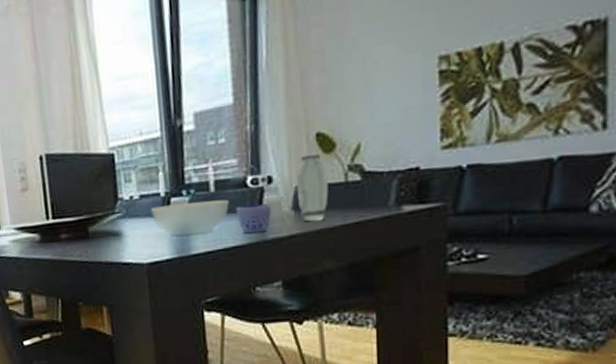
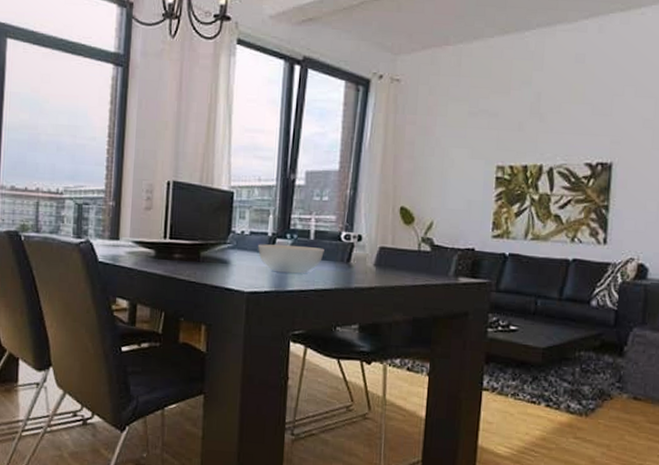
cup: present [235,204,271,234] -> none [329,255,358,281]
vase: present [296,154,329,222] -> none [379,223,405,279]

